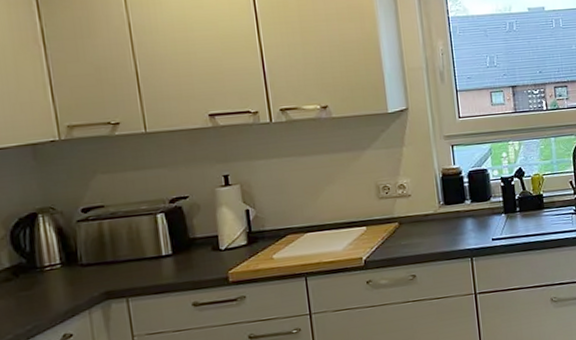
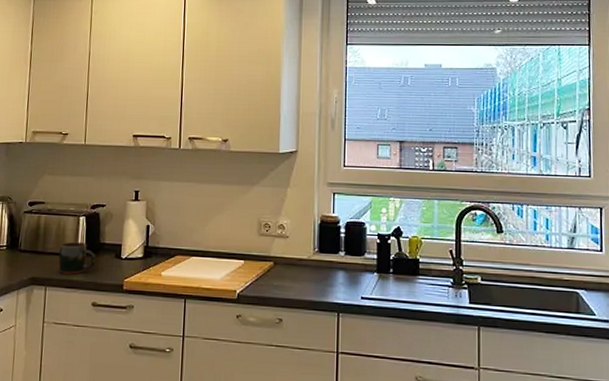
mug: none [136,241,188,280] -> present [58,241,96,274]

